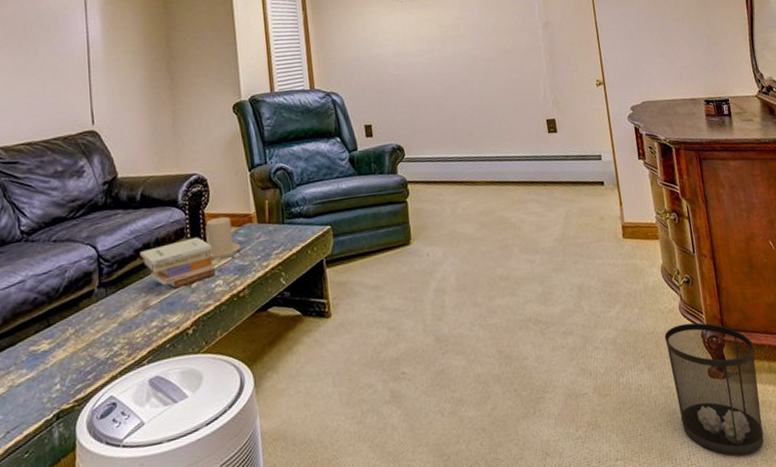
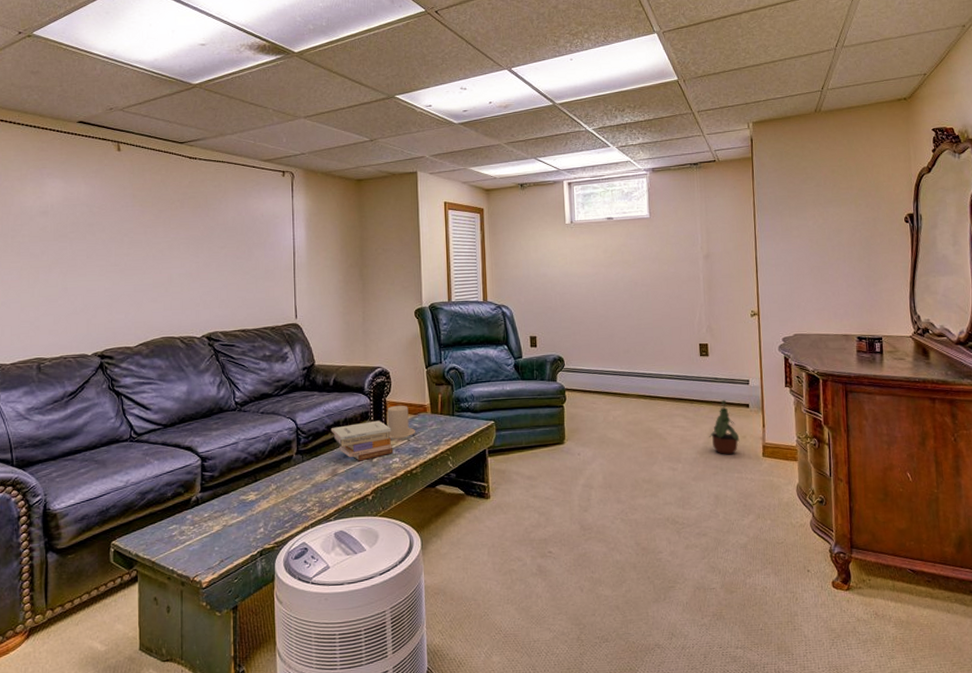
potted plant: none [565,178,598,240] -> present [709,399,740,455]
waste bin: present [664,322,764,456] -> none [793,538,880,659]

